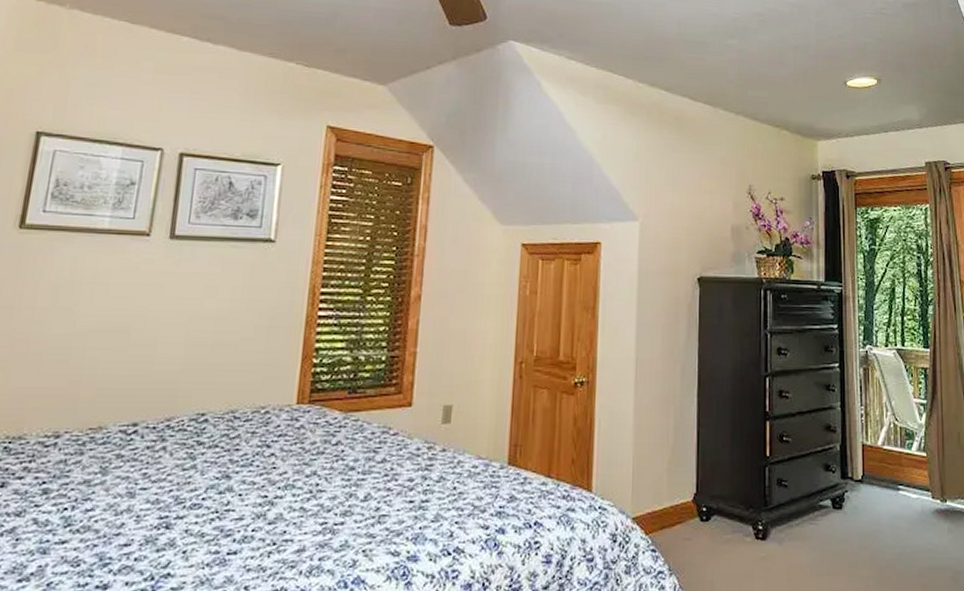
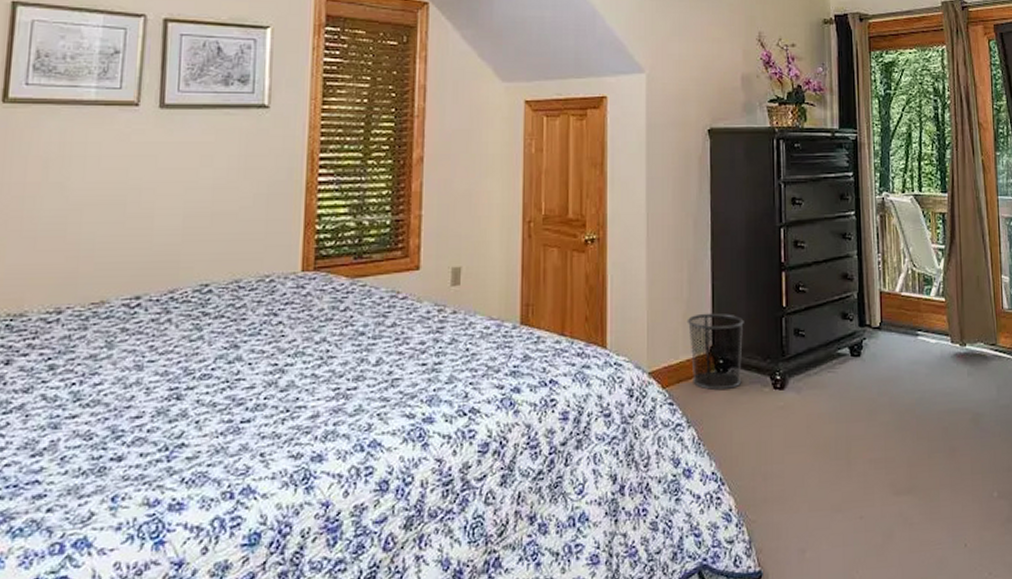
waste bin: none [671,460,728,539] -> present [687,312,744,391]

